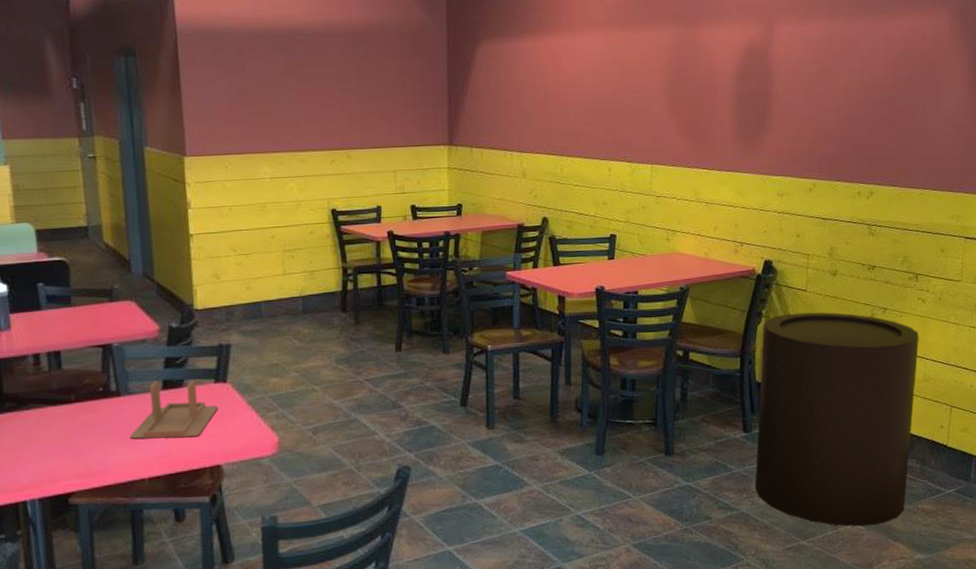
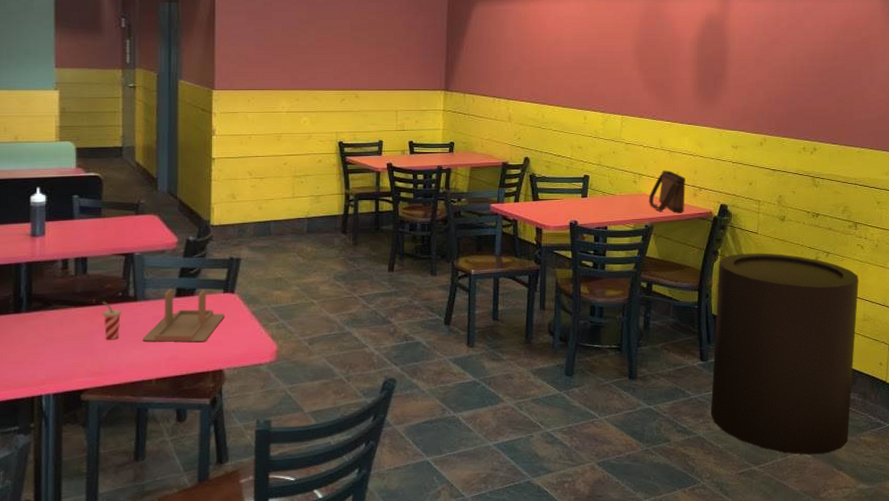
beverage cup: none [81,397,105,439] -> present [102,301,122,340]
handbag: none [683,224,725,272] -> present [648,170,685,212]

